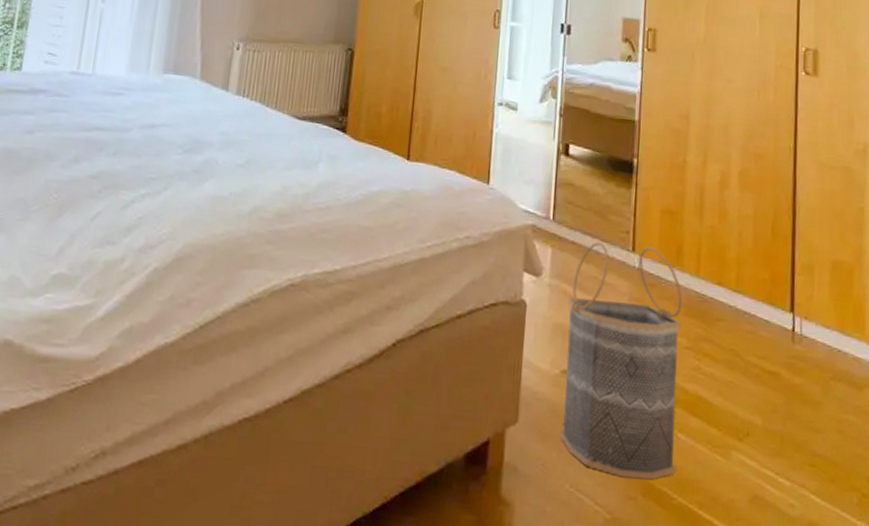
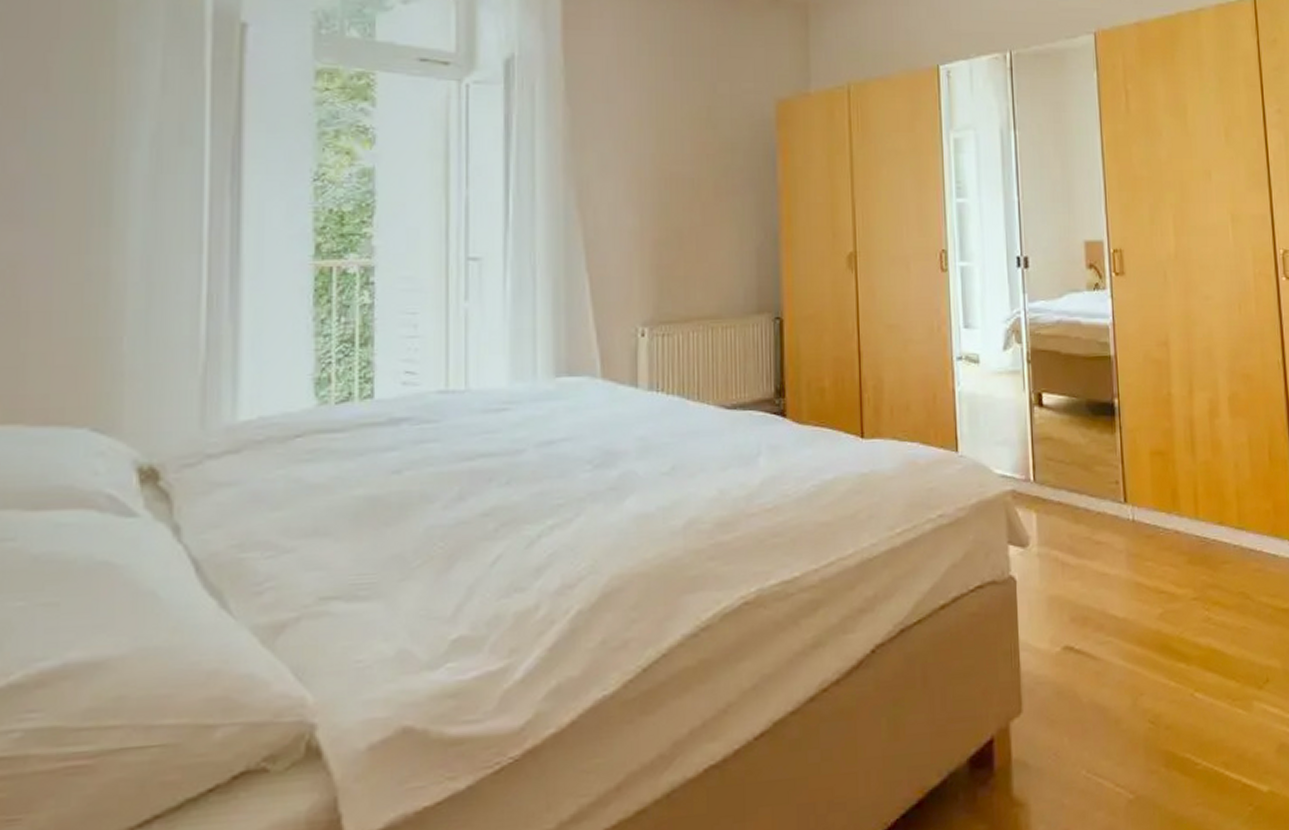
basket: present [560,241,683,480] -> none [1061,494,1197,752]

